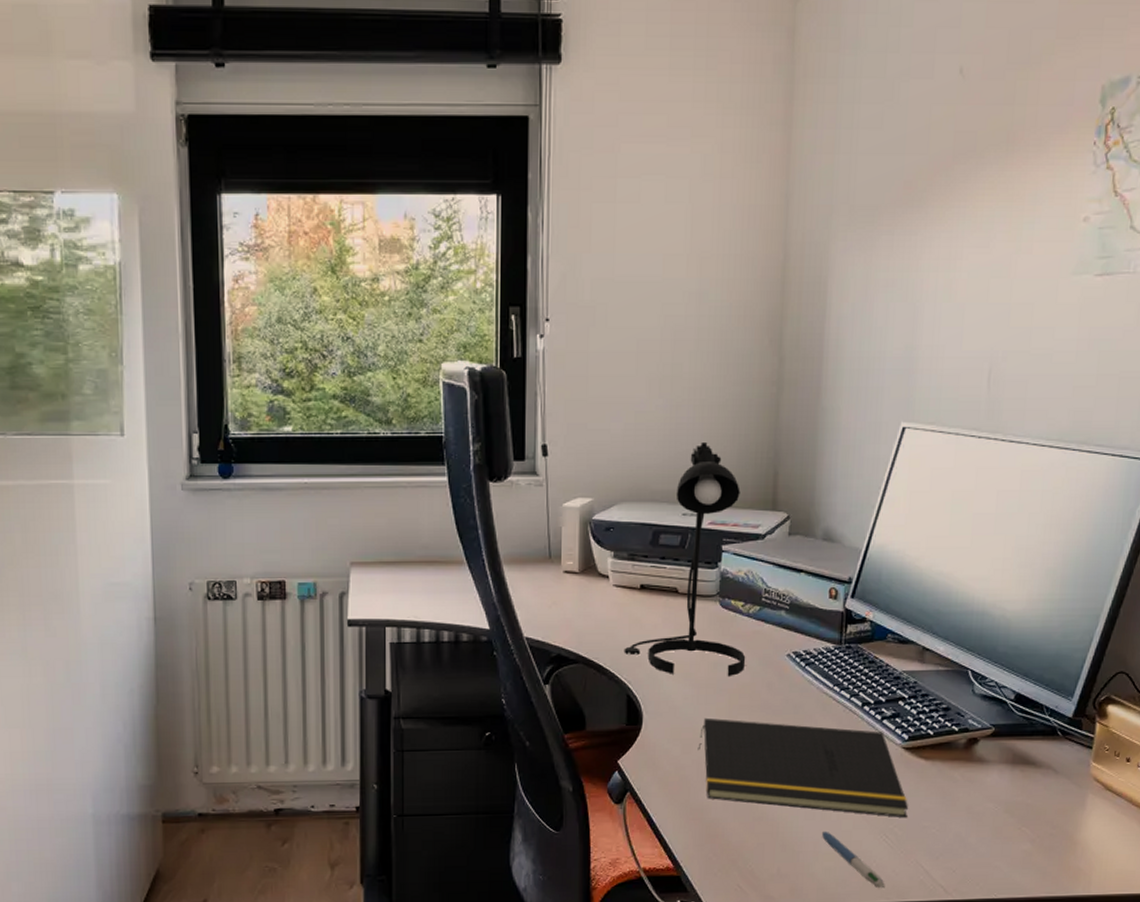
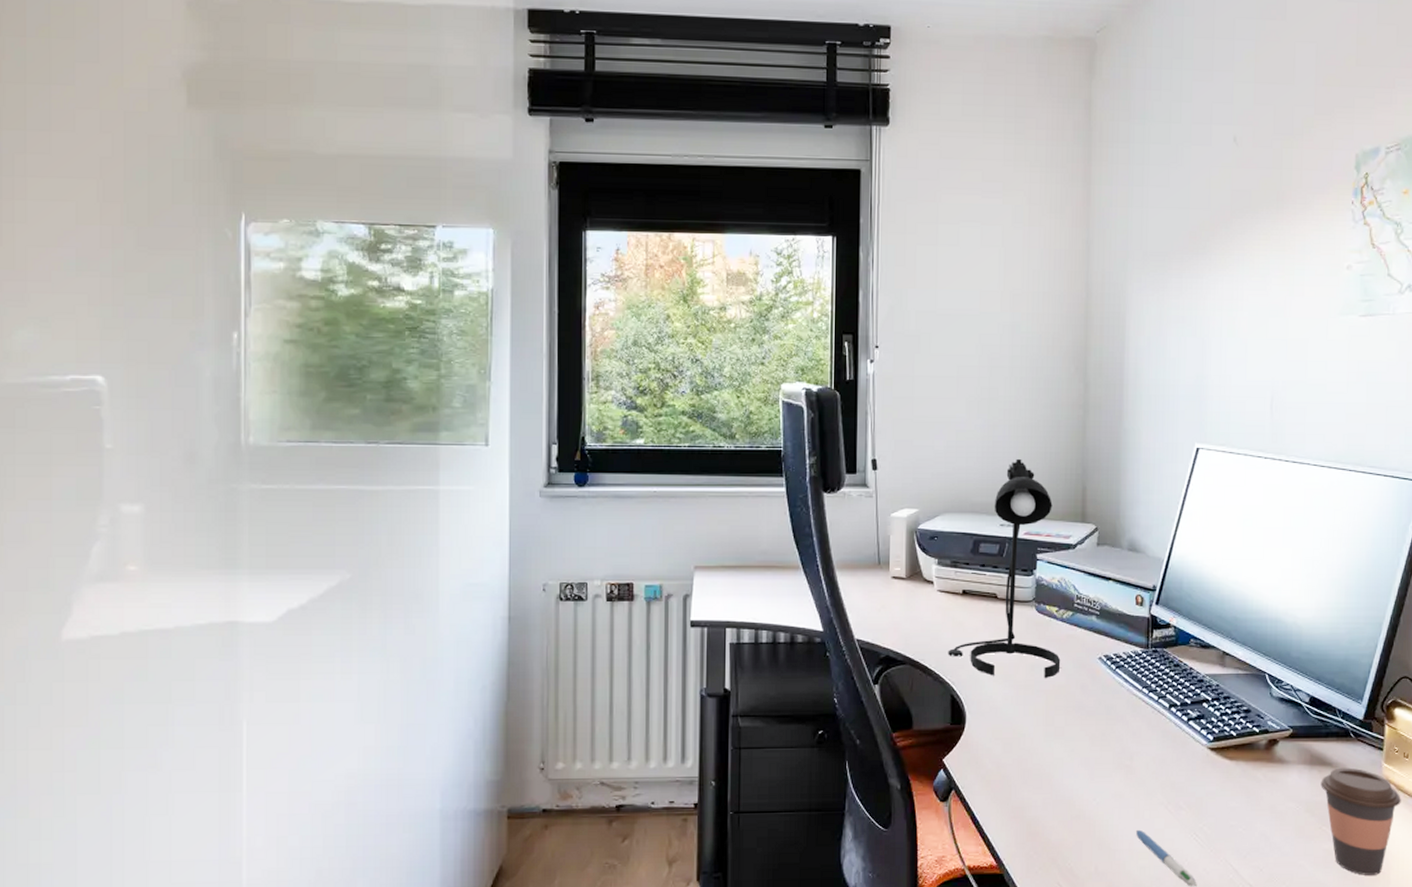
notepad: present [697,717,909,818] -> none [1017,717,1217,817]
coffee cup: none [1022,767,1109,876] -> present [1321,767,1401,875]

